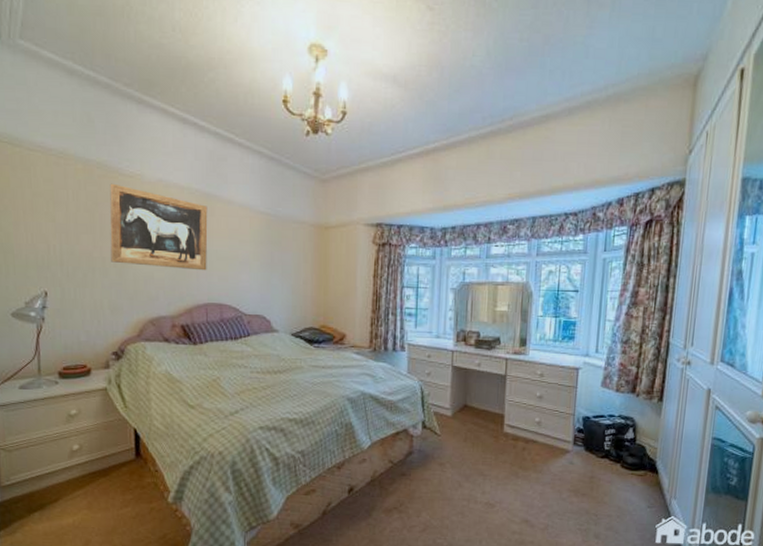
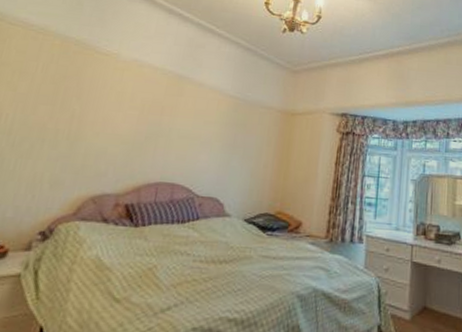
wall art: present [109,183,208,271] -> none [64,59,178,149]

